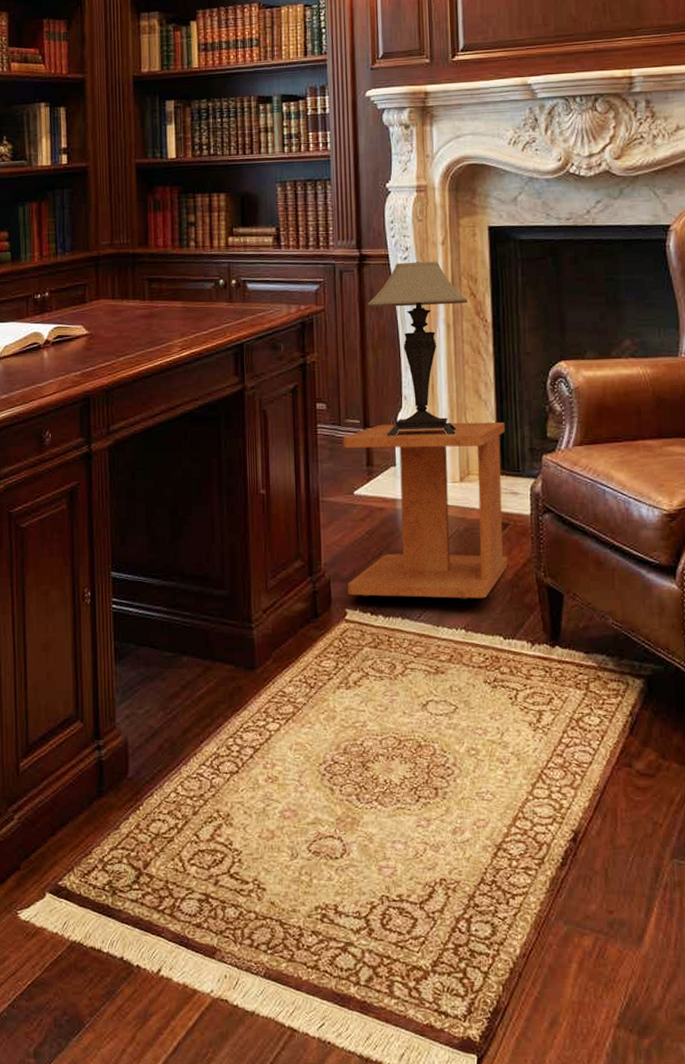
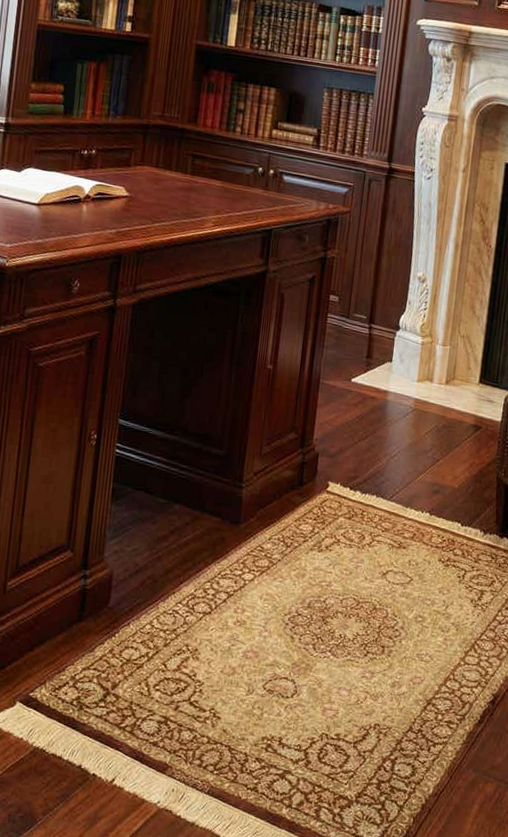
side table: present [342,421,508,600] -> none [333,323,493,489]
table lamp: present [367,261,468,437] -> none [388,181,477,342]

